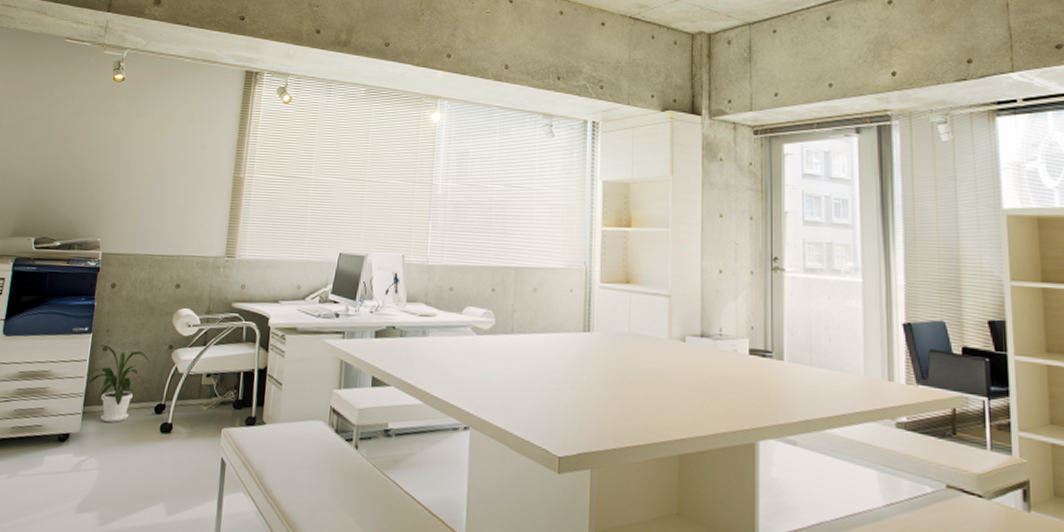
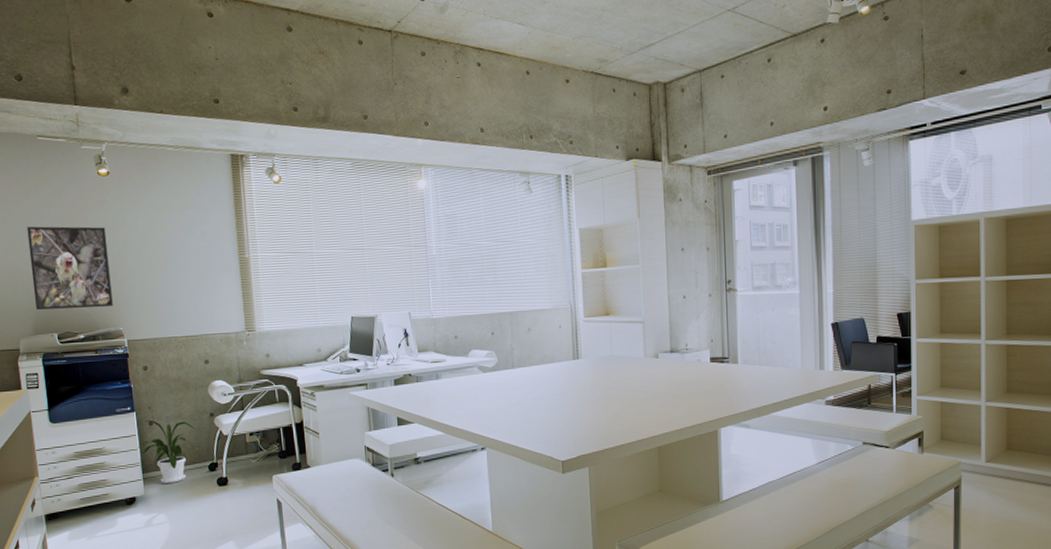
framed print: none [20,125,108,216] -> present [27,226,113,310]

